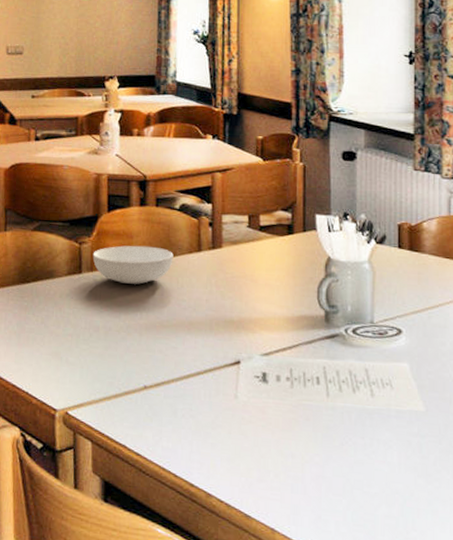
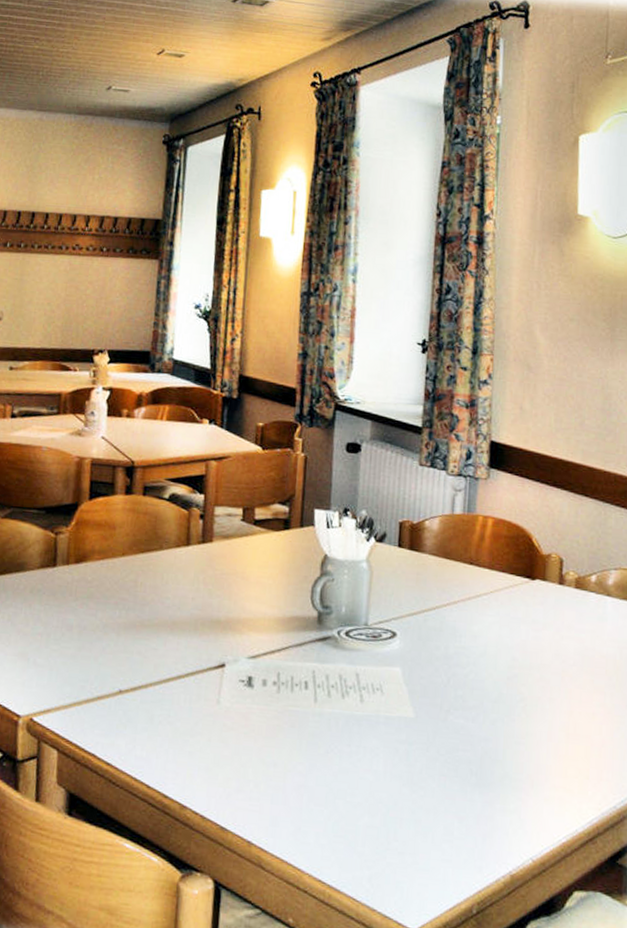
serving bowl: present [92,245,174,284] -> none [69,537,159,580]

